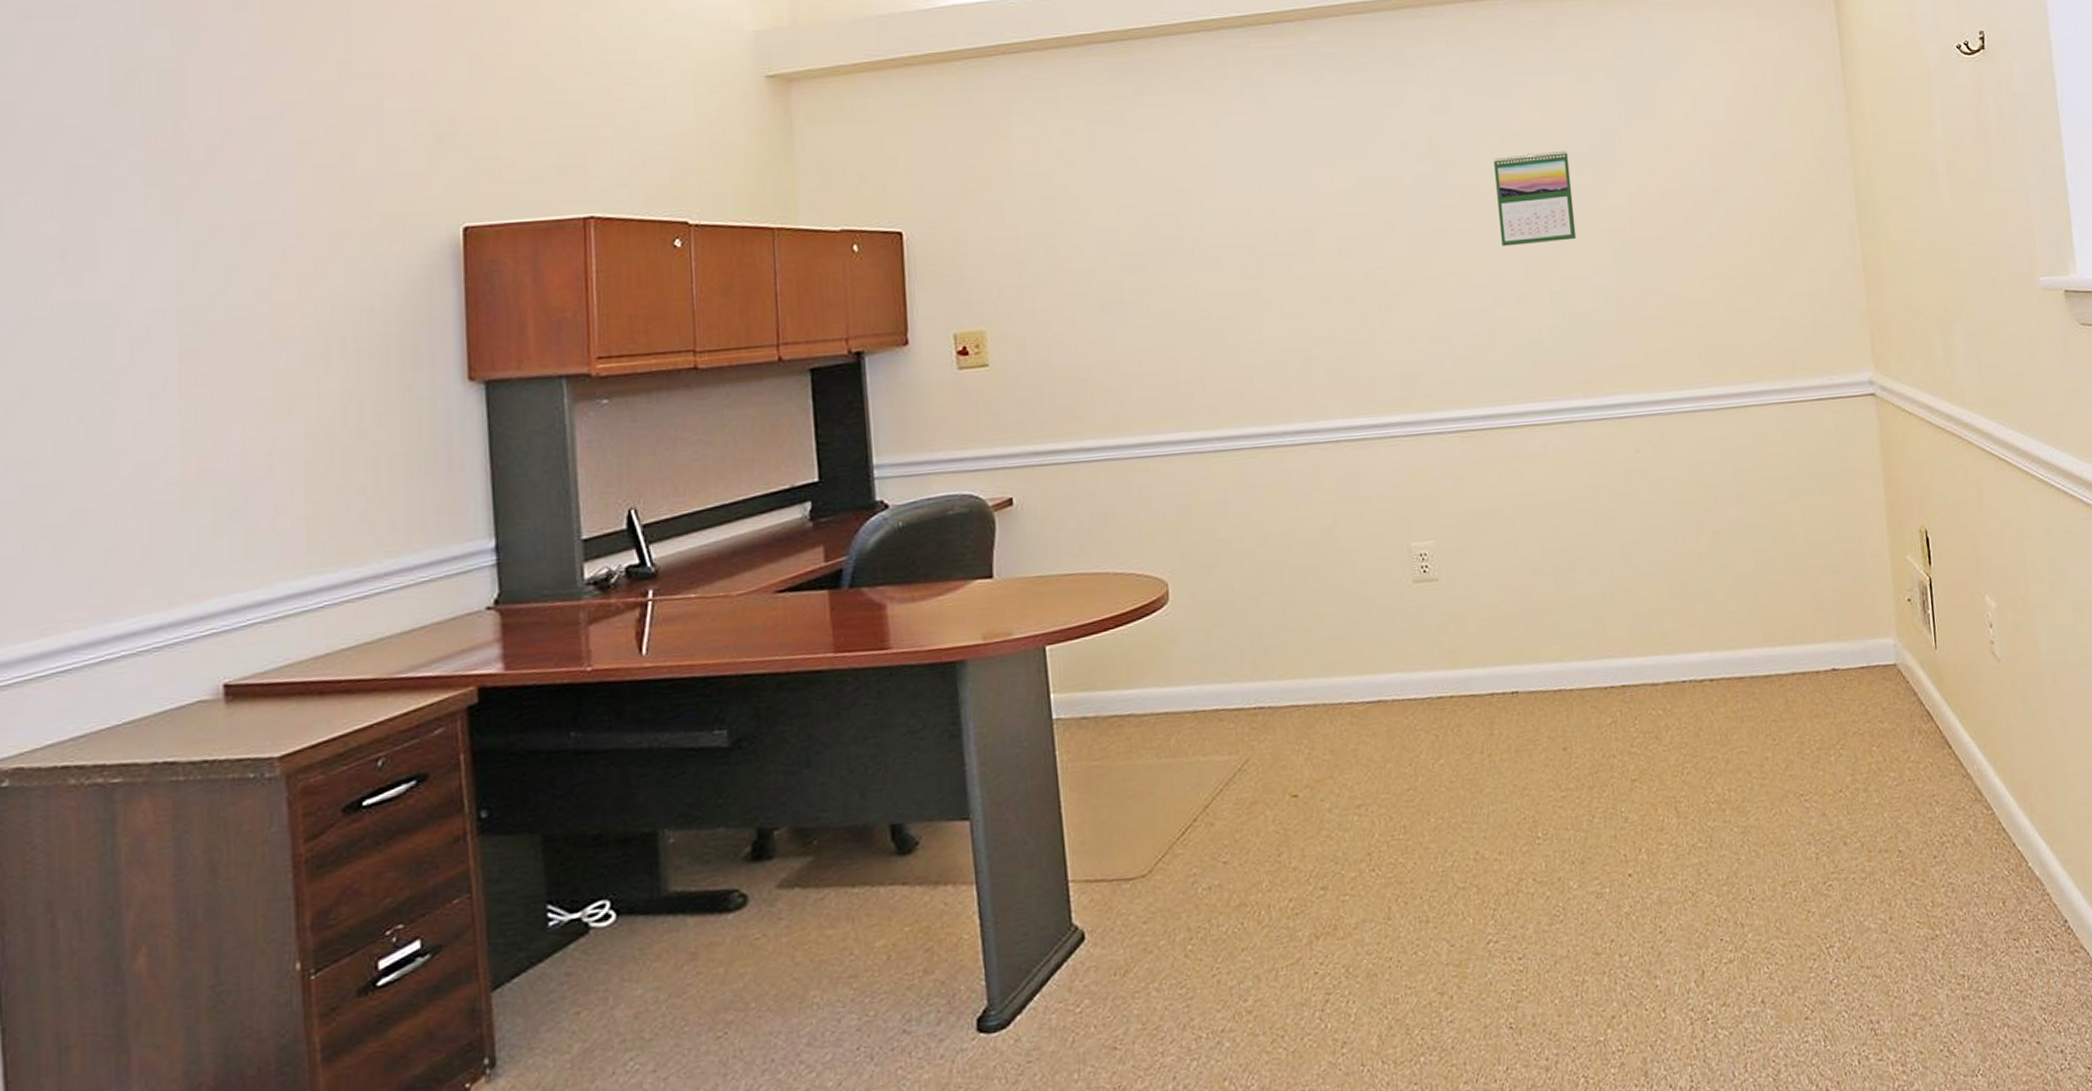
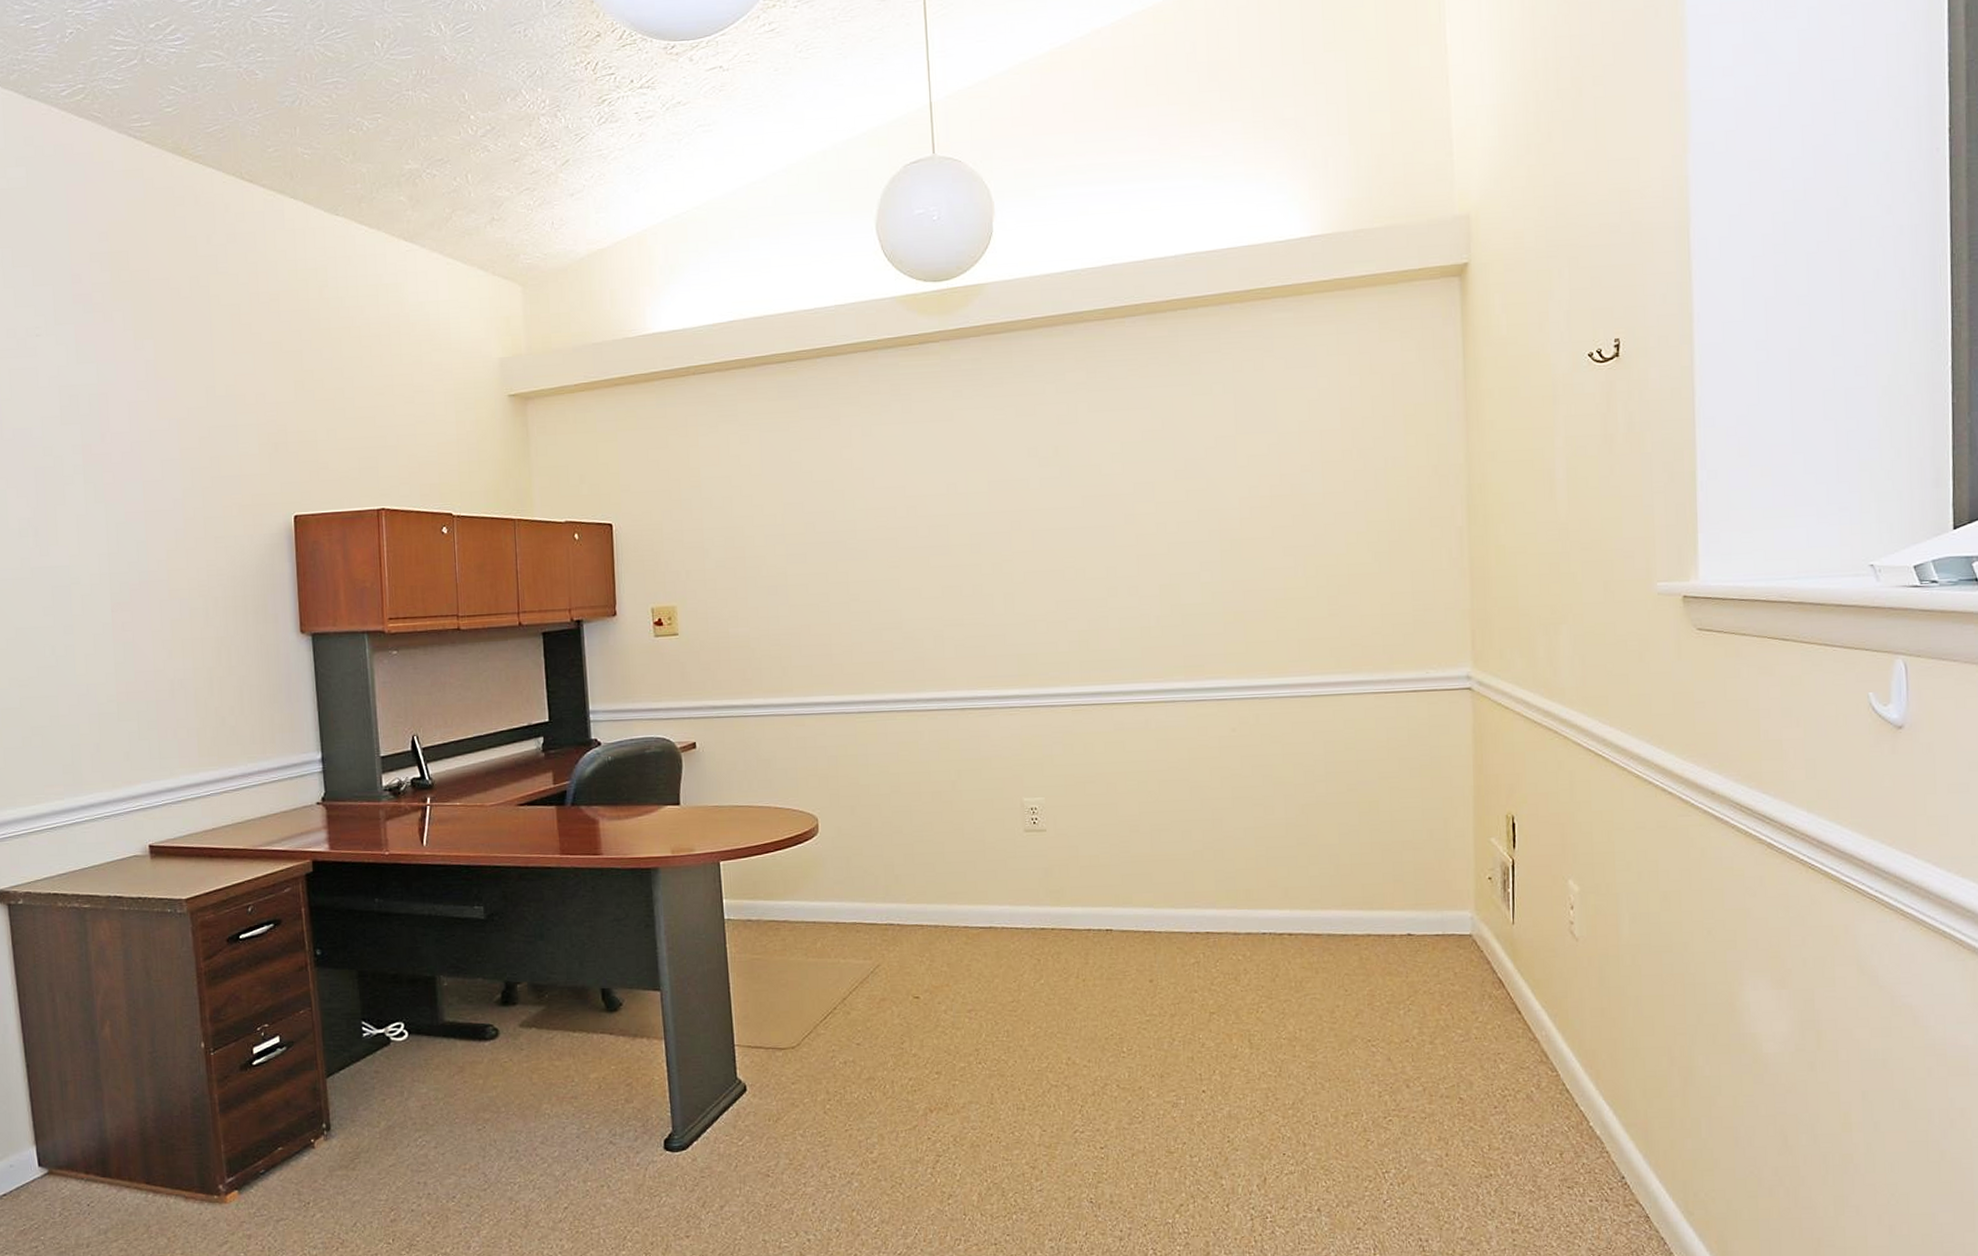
calendar: present [1494,150,1577,247] -> none [1114,456,1188,544]

